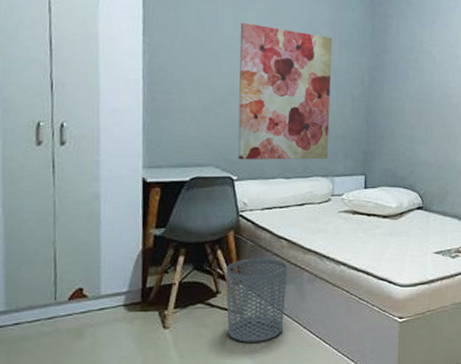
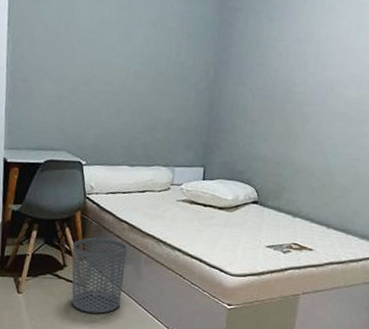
wall art: present [237,22,332,160] -> none [87,14,180,150]

